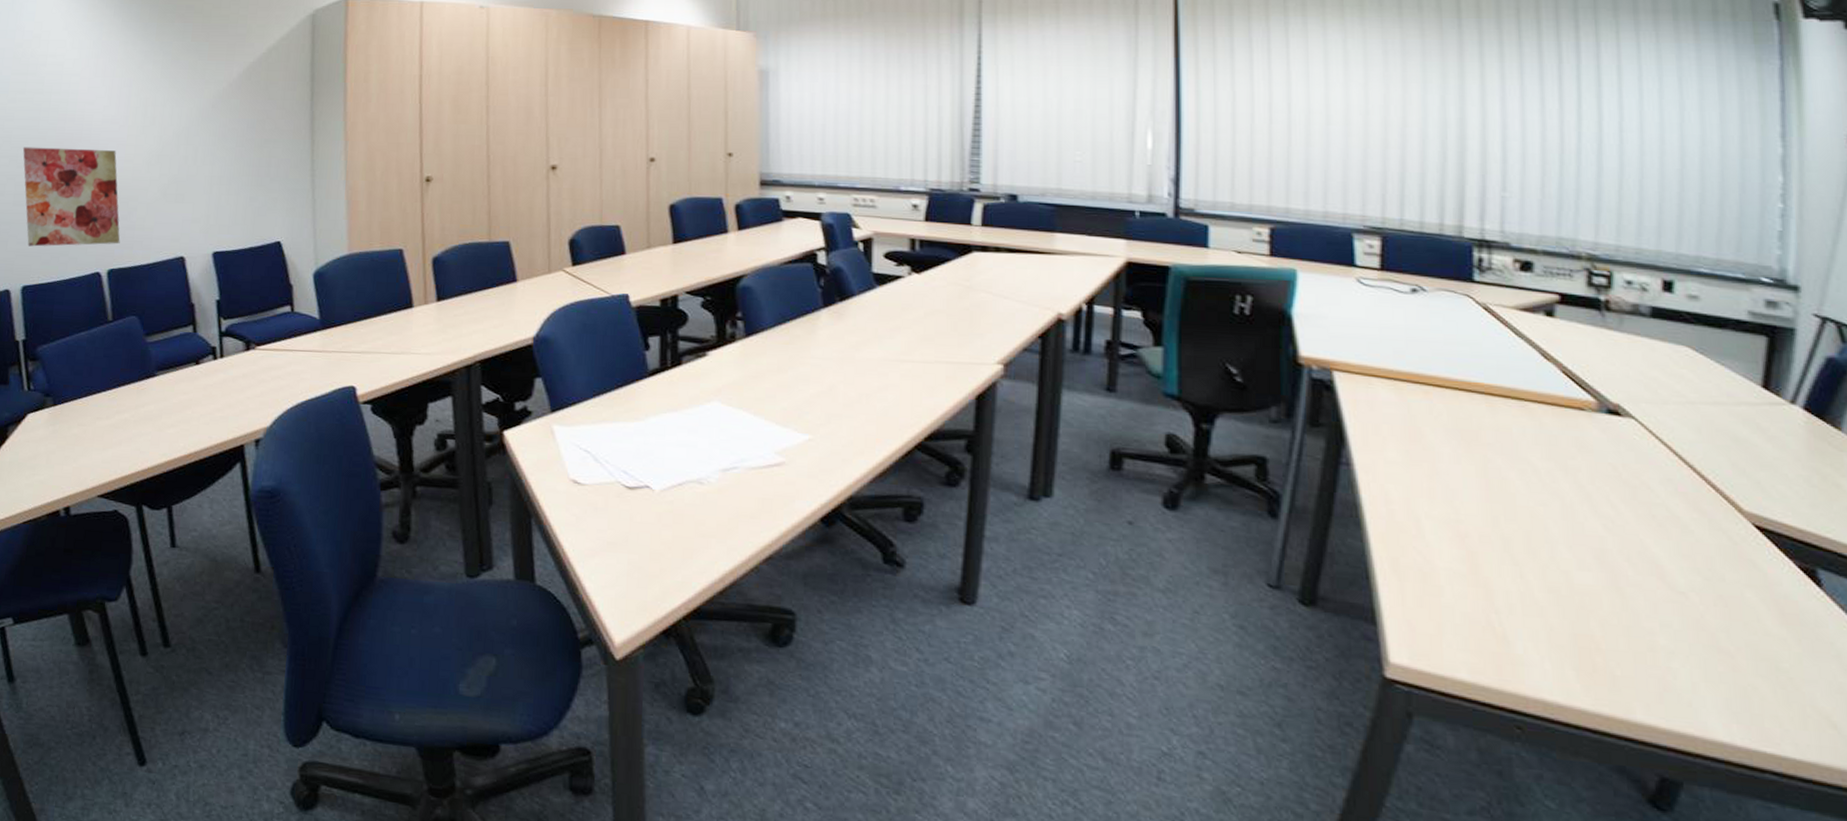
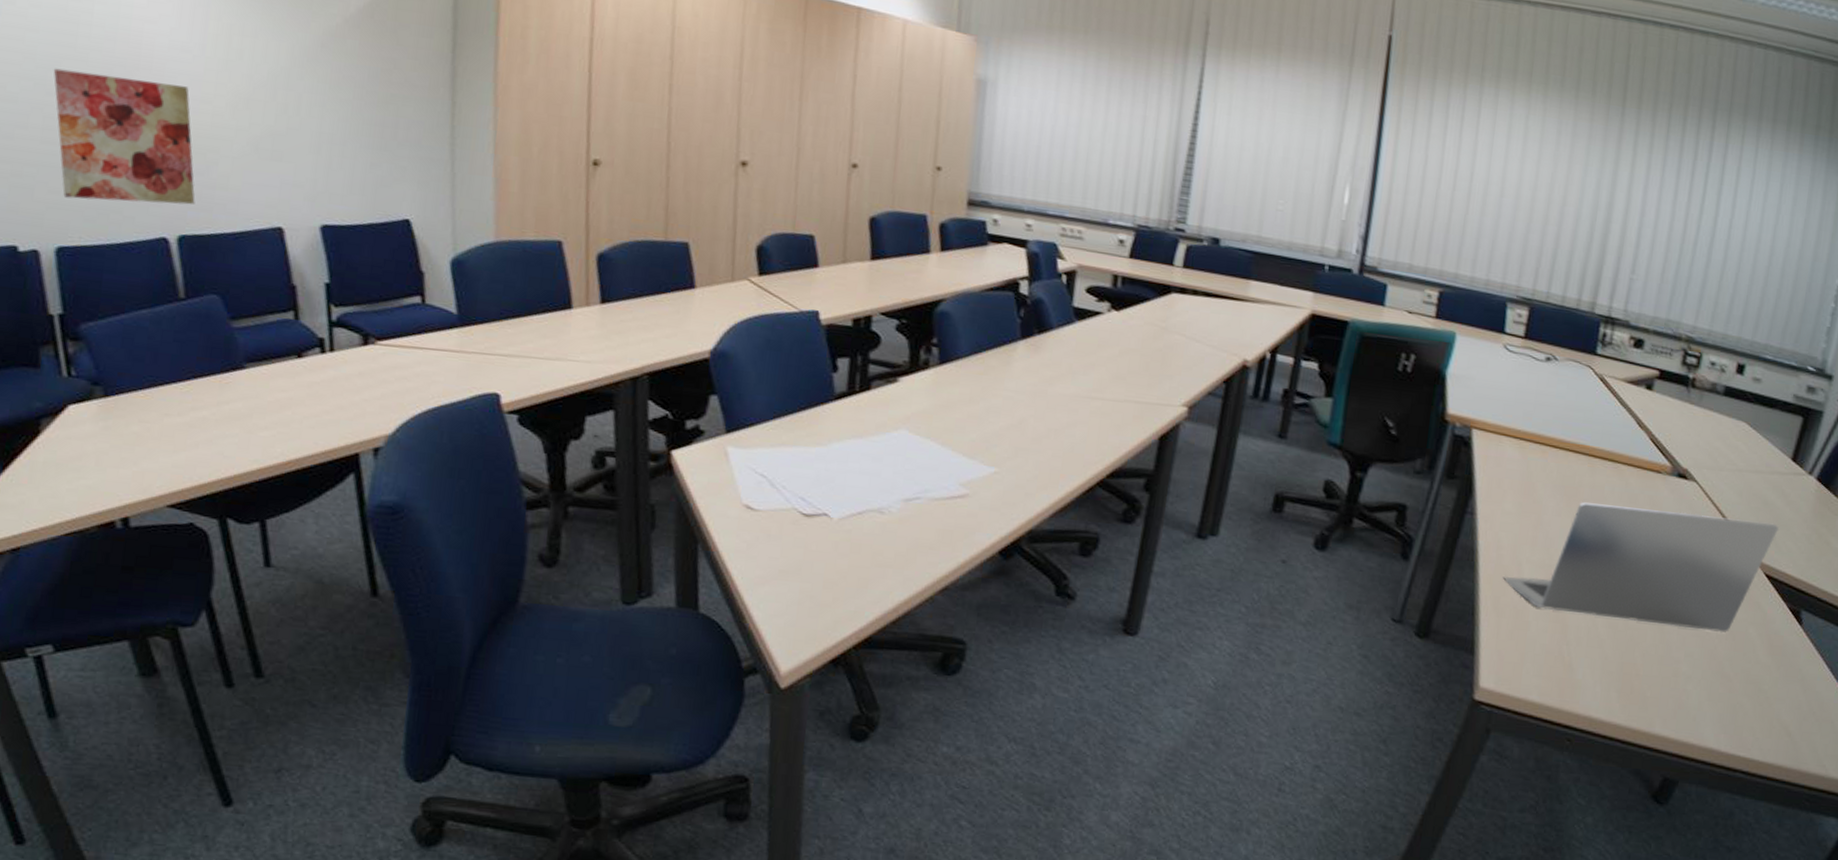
laptop: none [1398,446,1763,598] -> present [1502,501,1780,633]

